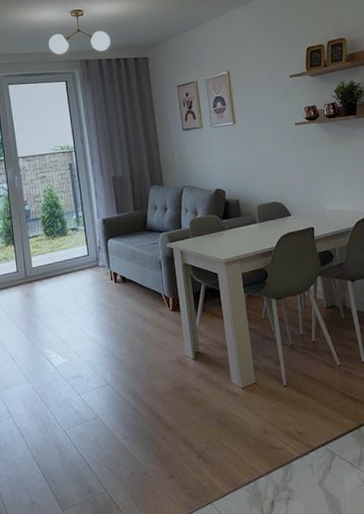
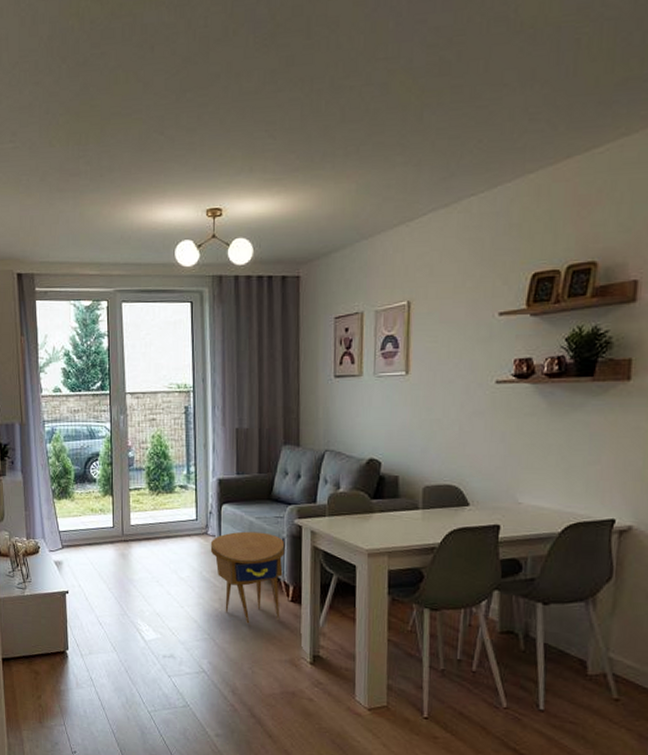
side table: none [102,257,165,336] -> present [210,531,285,624]

